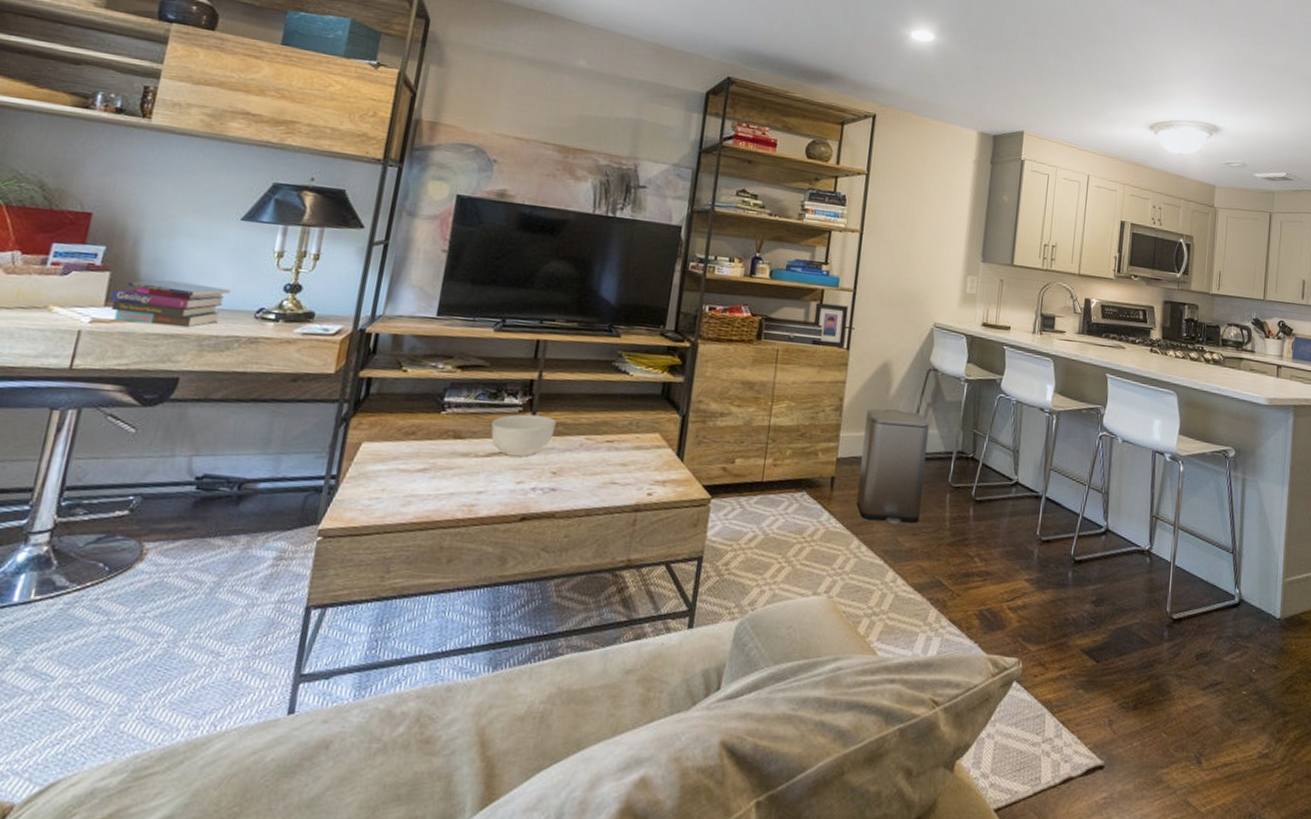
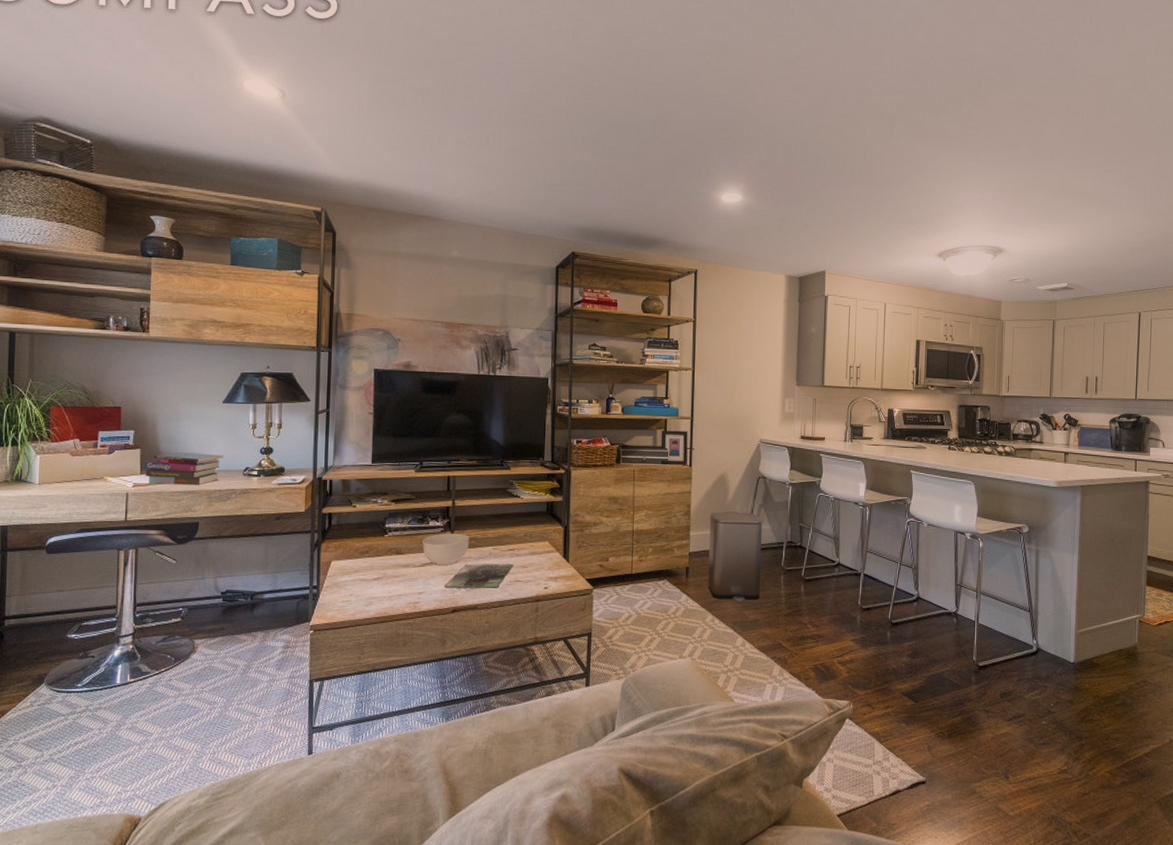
magazine: none [515,456,610,491] -> present [445,563,513,588]

